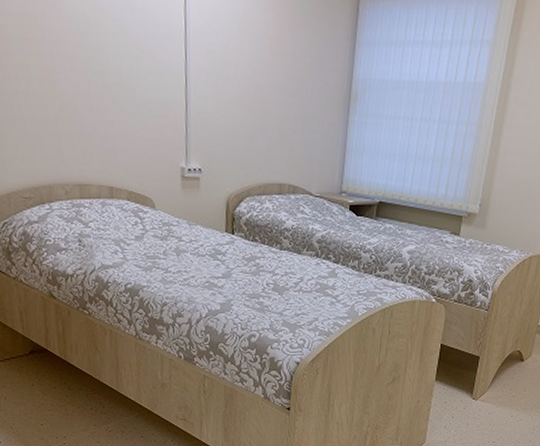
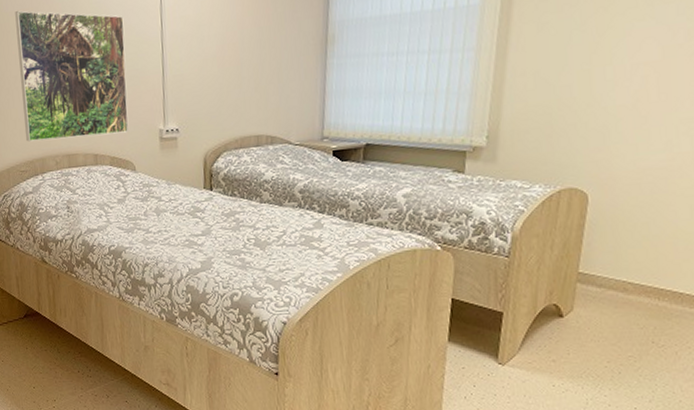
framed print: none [14,14,148,167] -> present [15,10,129,142]

